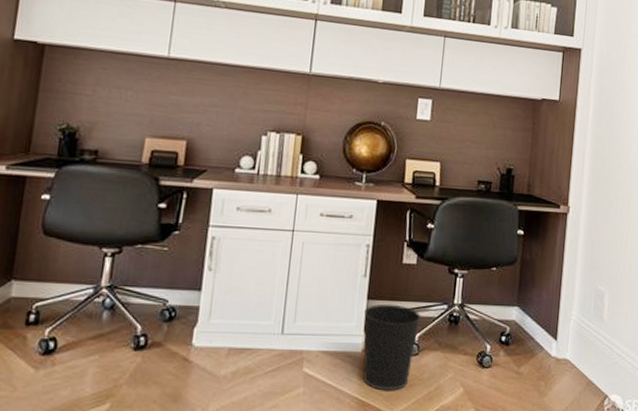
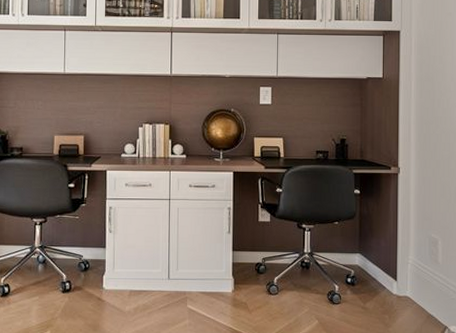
wastebasket: present [363,303,421,391] -> none [230,254,277,323]

